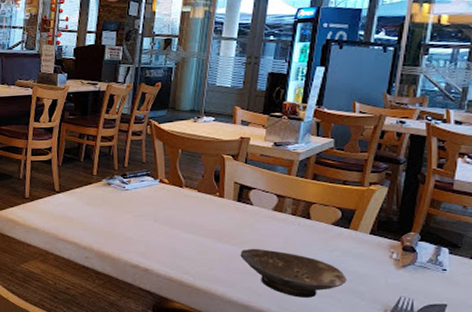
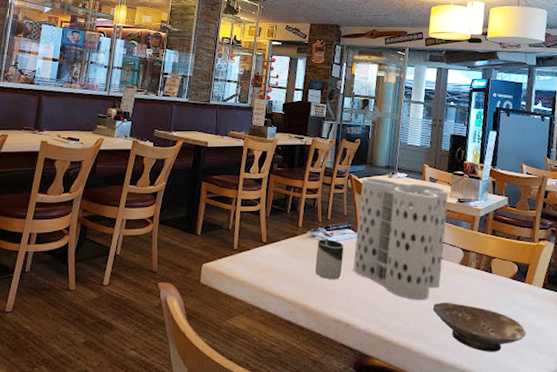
cup: none [110,187,143,227] -> present [314,239,344,280]
utensil holder: none [152,122,263,247] -> present [353,177,449,301]

